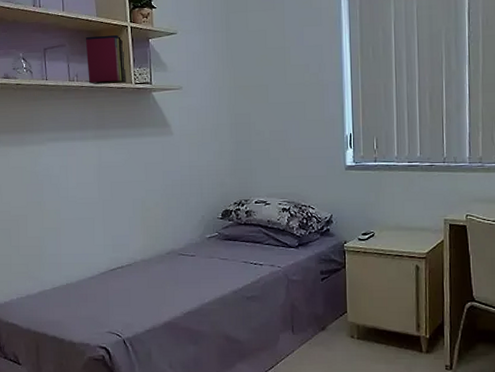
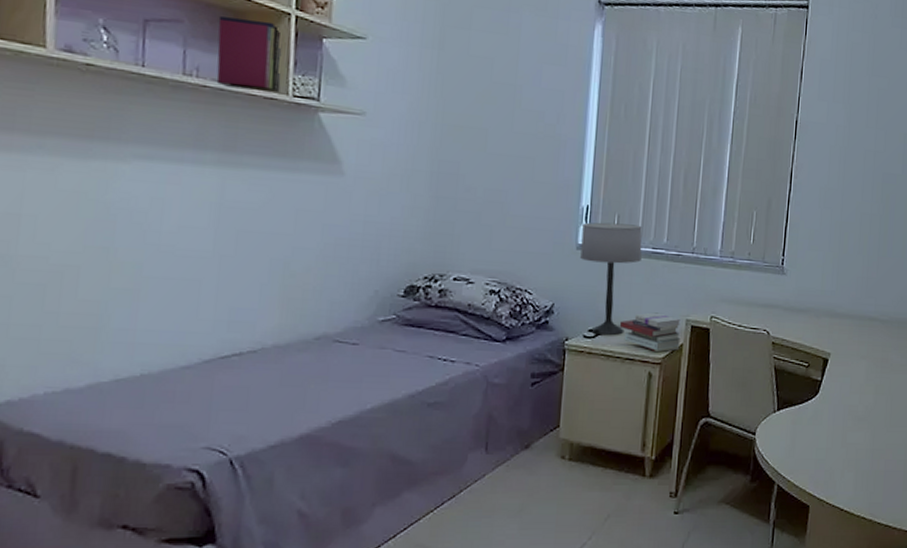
table lamp: none [348,144,400,238] -> present [580,222,642,336]
books: none [387,215,441,249] -> present [619,312,681,353]

